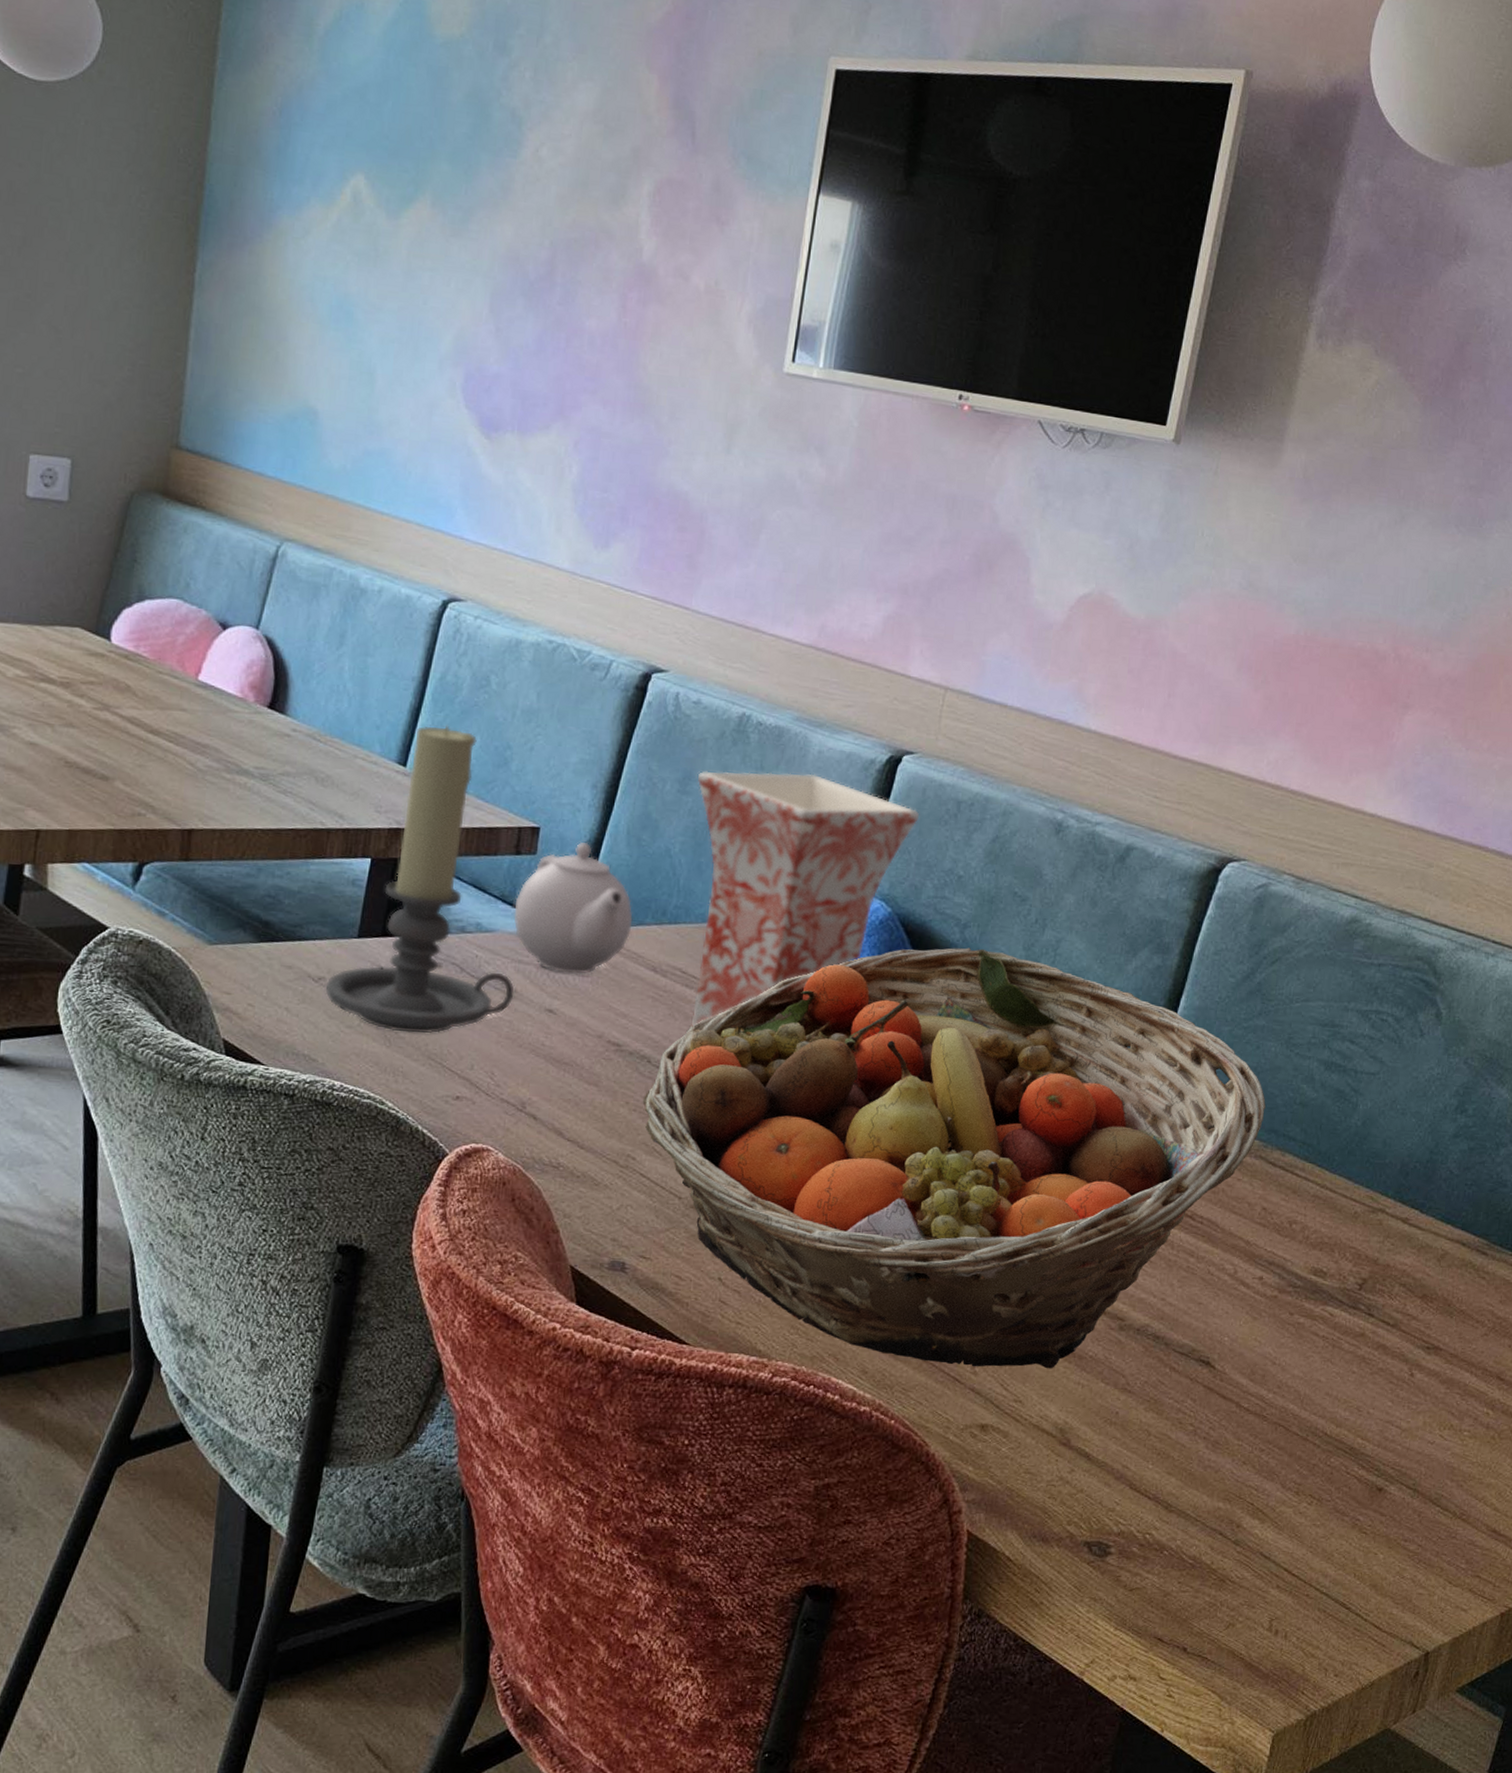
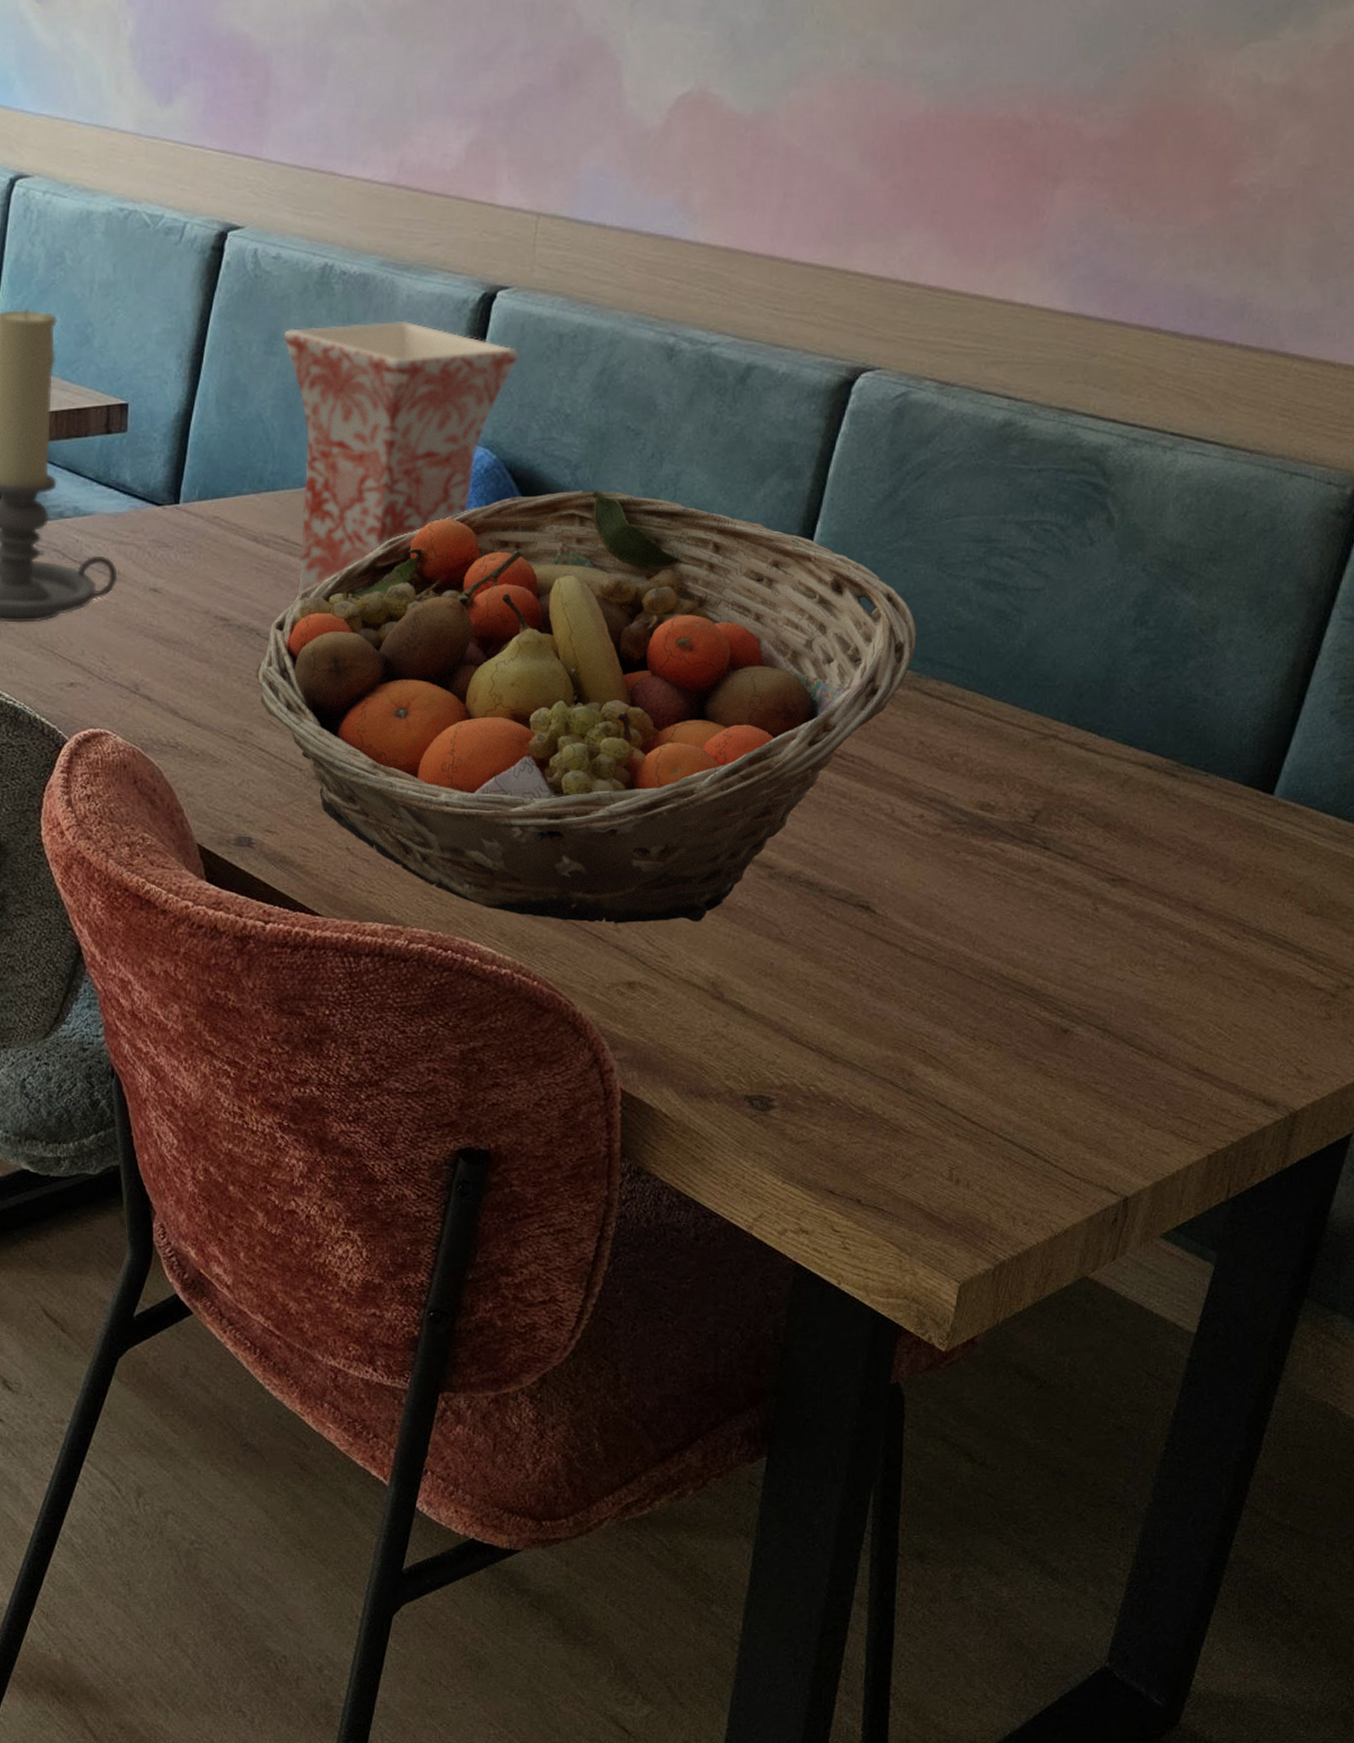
teapot: present [513,841,633,975] -> none [110,414,230,551]

